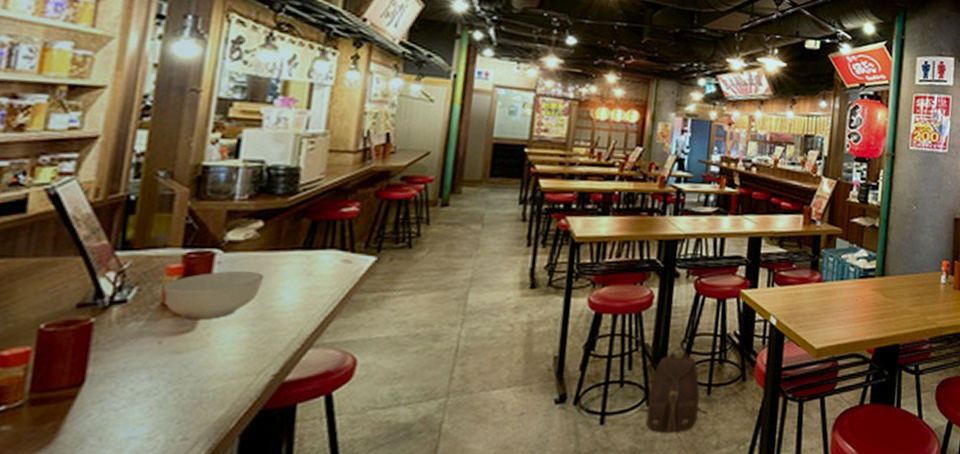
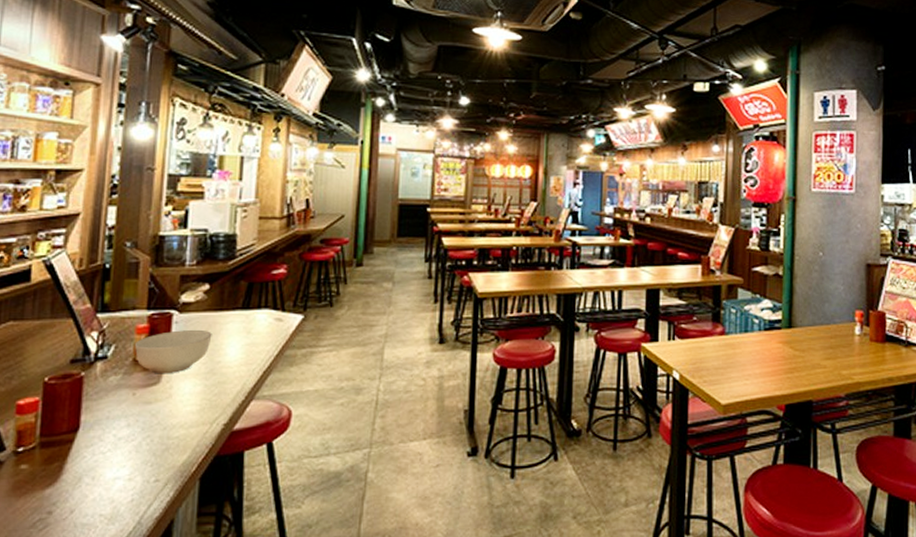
backpack: present [638,348,708,433] -> none [547,403,615,489]

